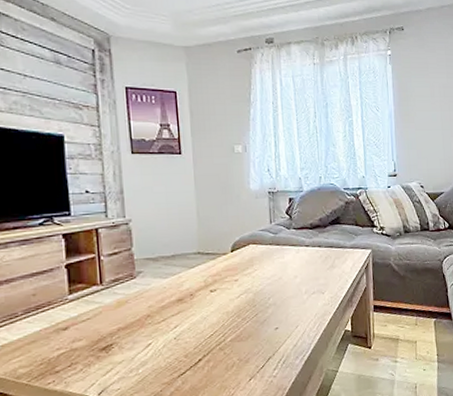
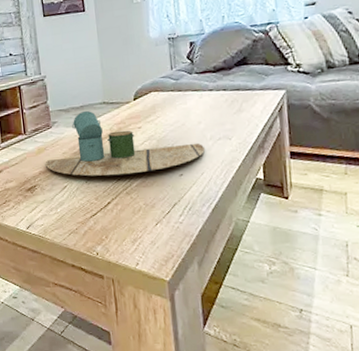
decorative tray: none [125,261,301,332] -> present [45,111,206,176]

